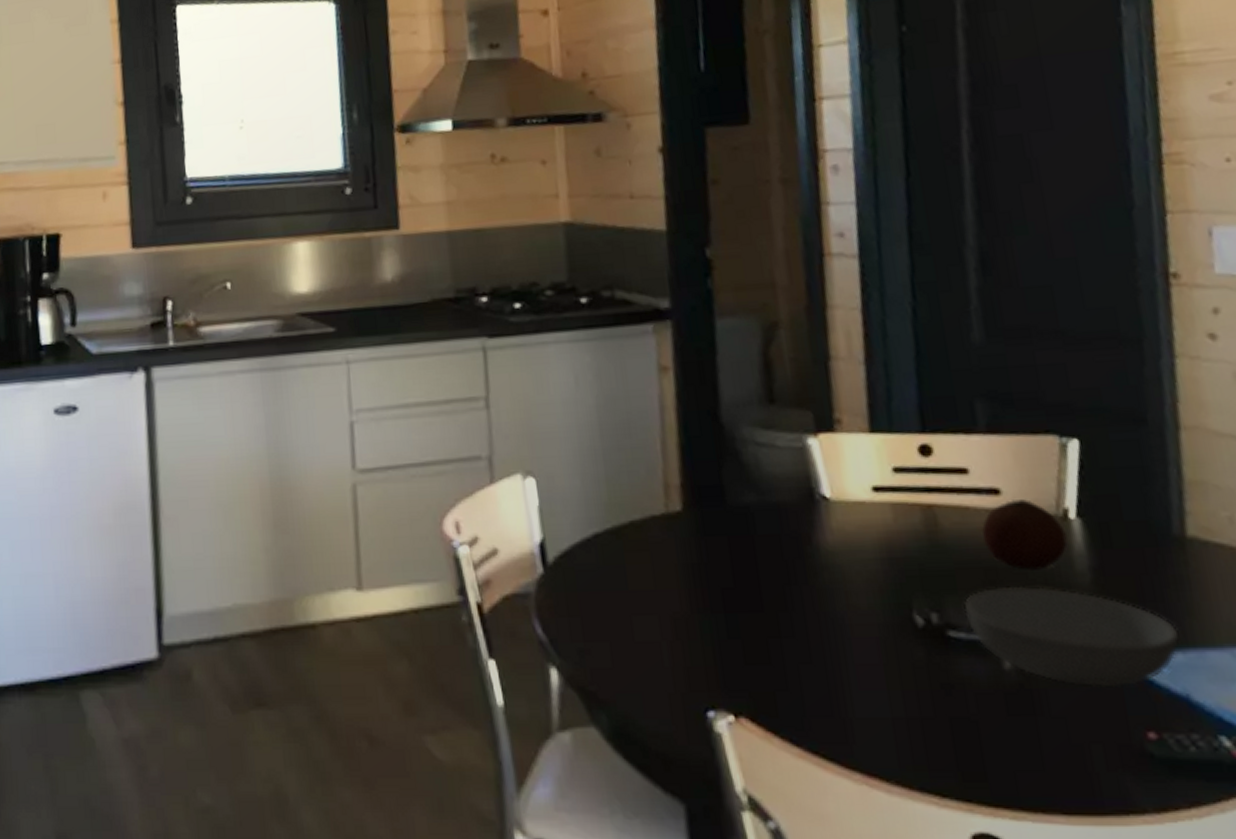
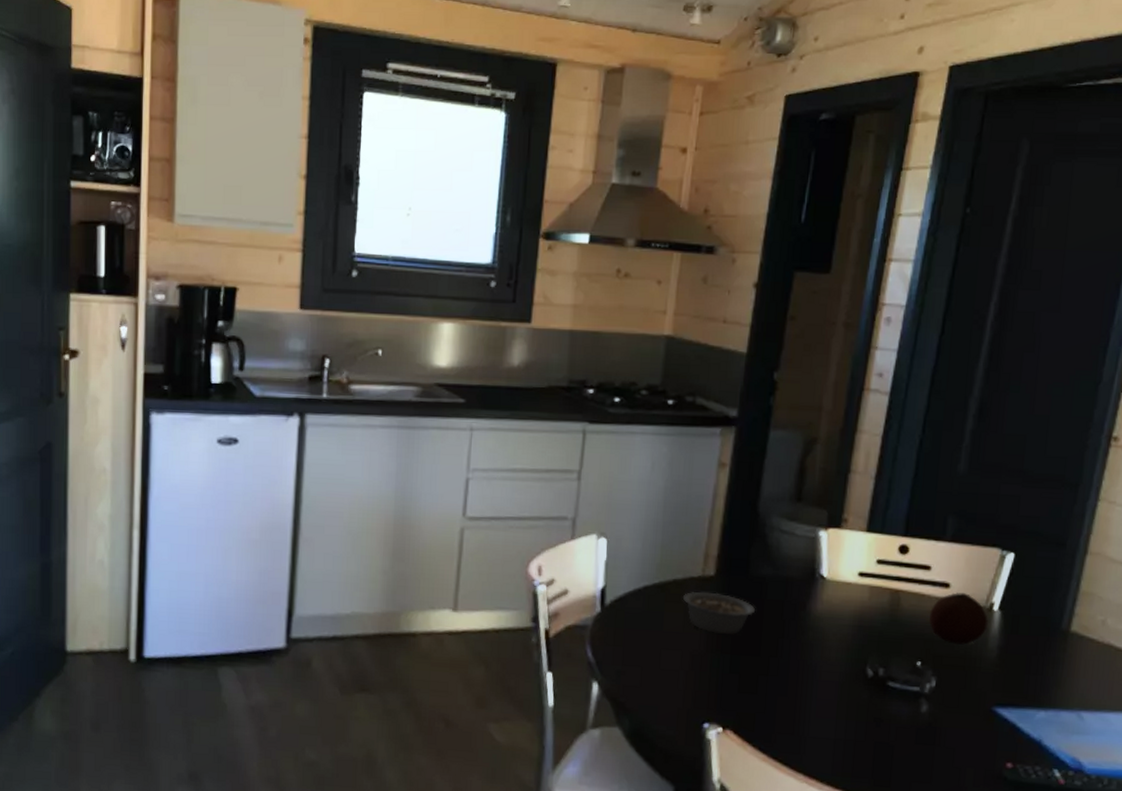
legume: none [647,532,746,588] -> present [683,591,756,635]
serving bowl: present [963,586,1179,688] -> none [903,654,1046,731]

